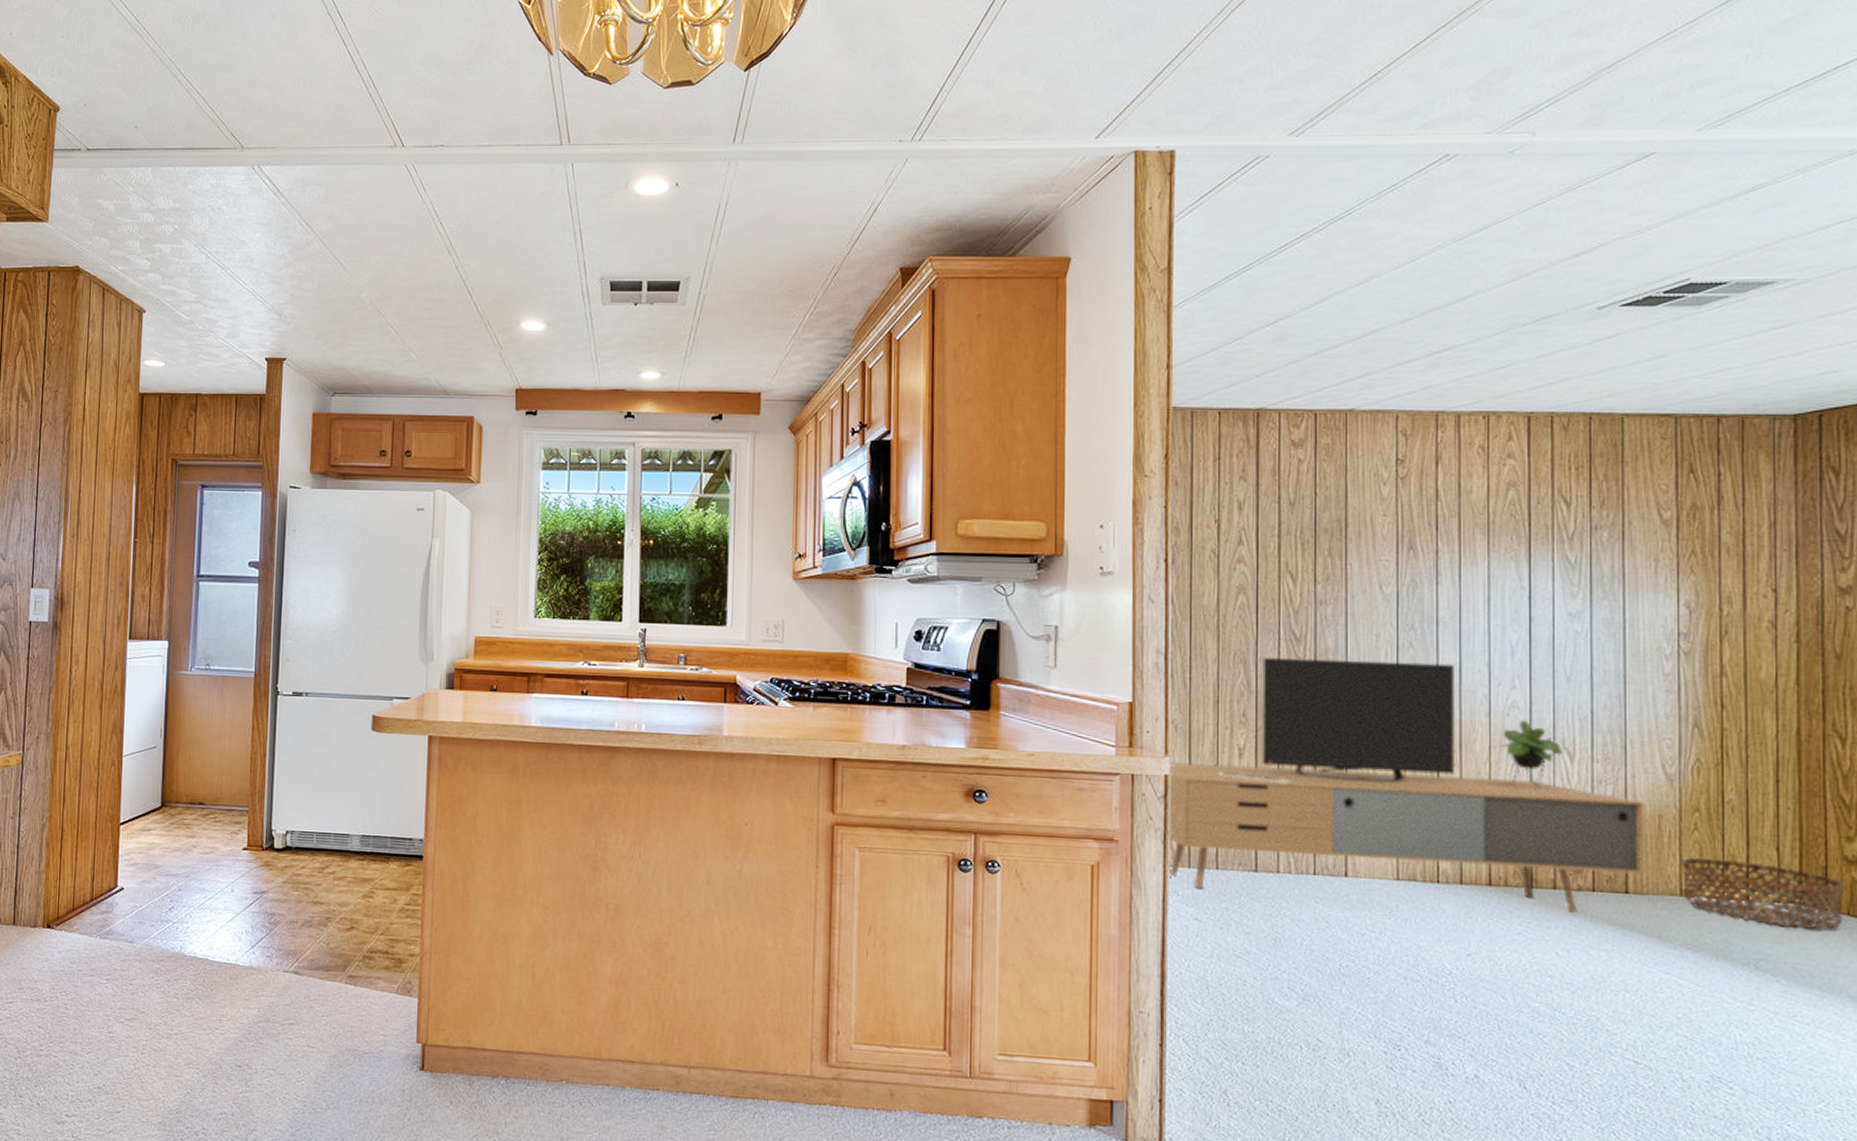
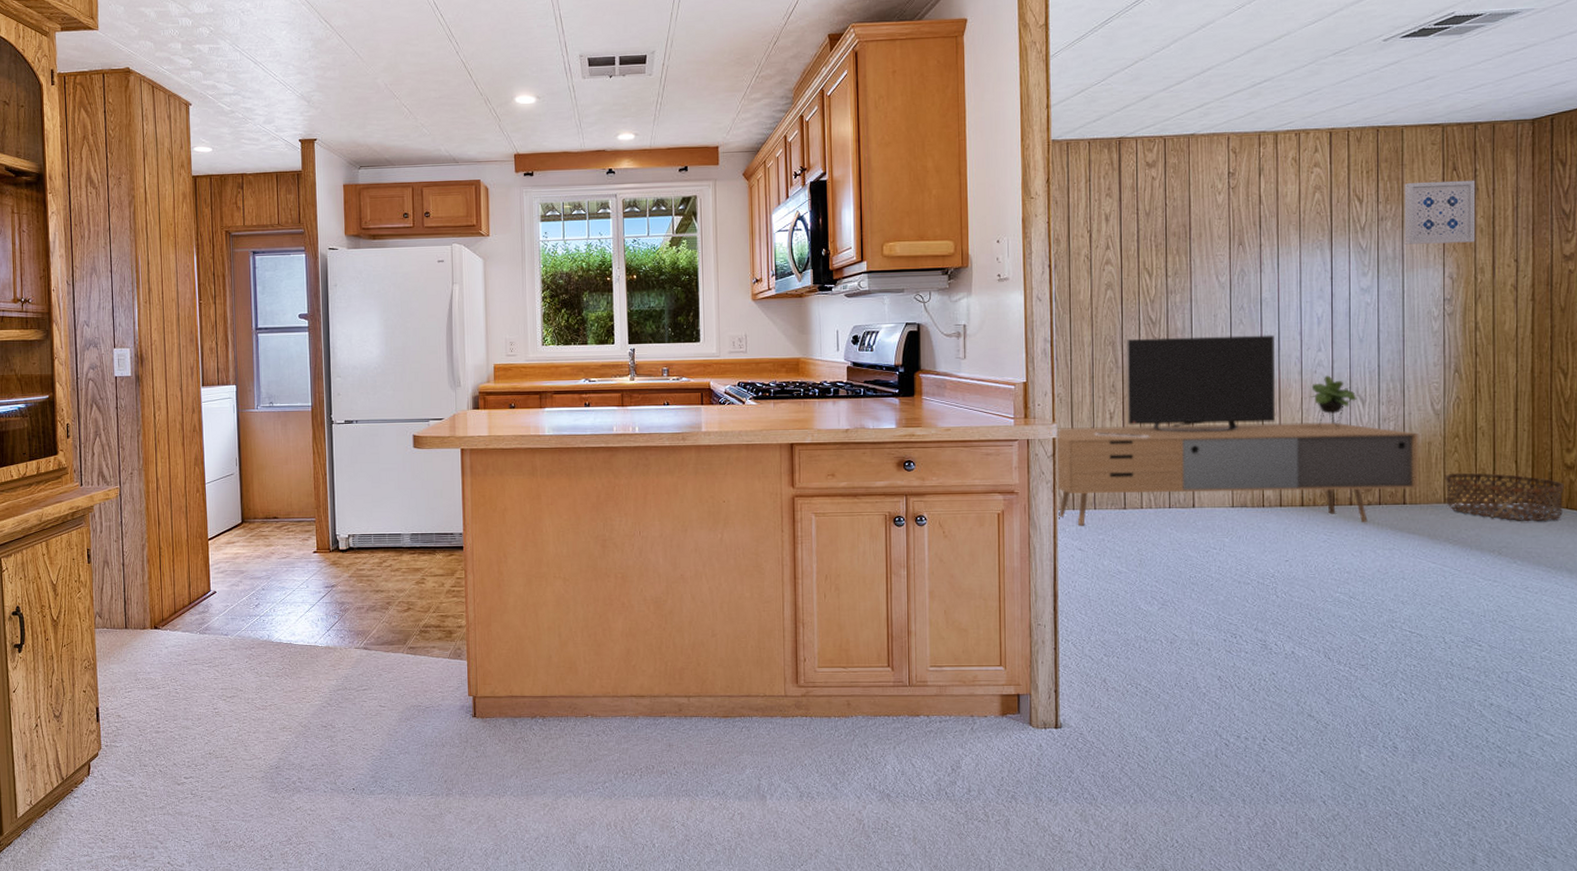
wall art: none [1625,484,1720,564] -> present [1404,180,1476,245]

